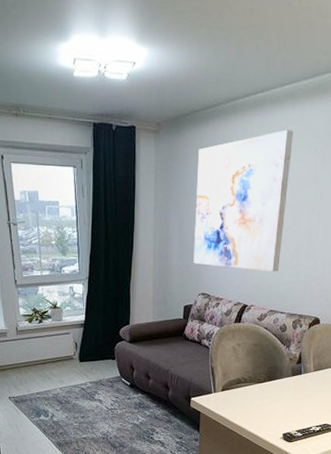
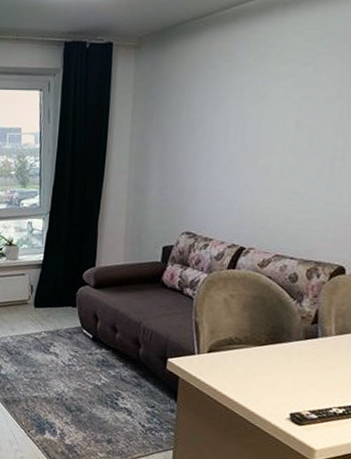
wall art: present [193,130,294,272] -> none [176,36,312,208]

